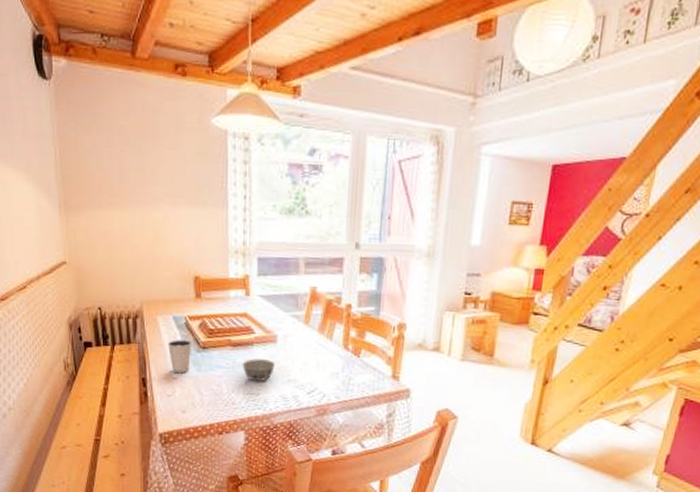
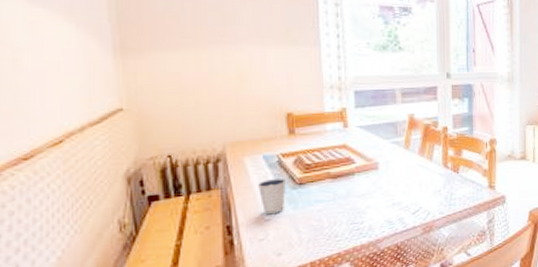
bowl: present [242,358,275,382] -> none [343,187,378,211]

